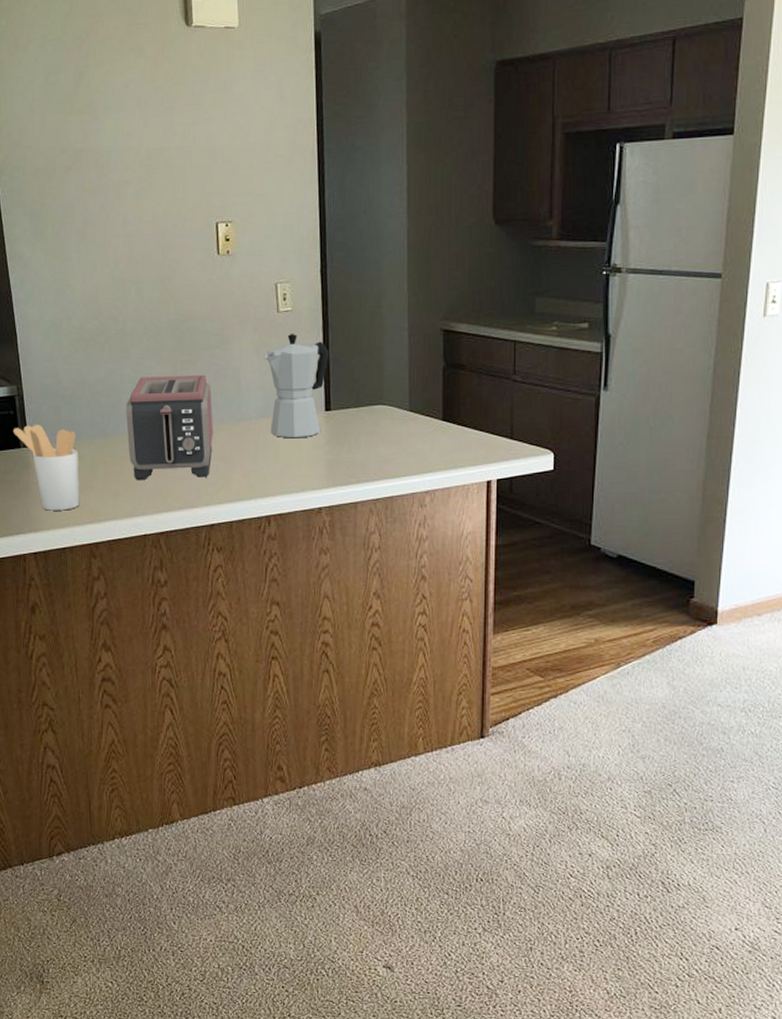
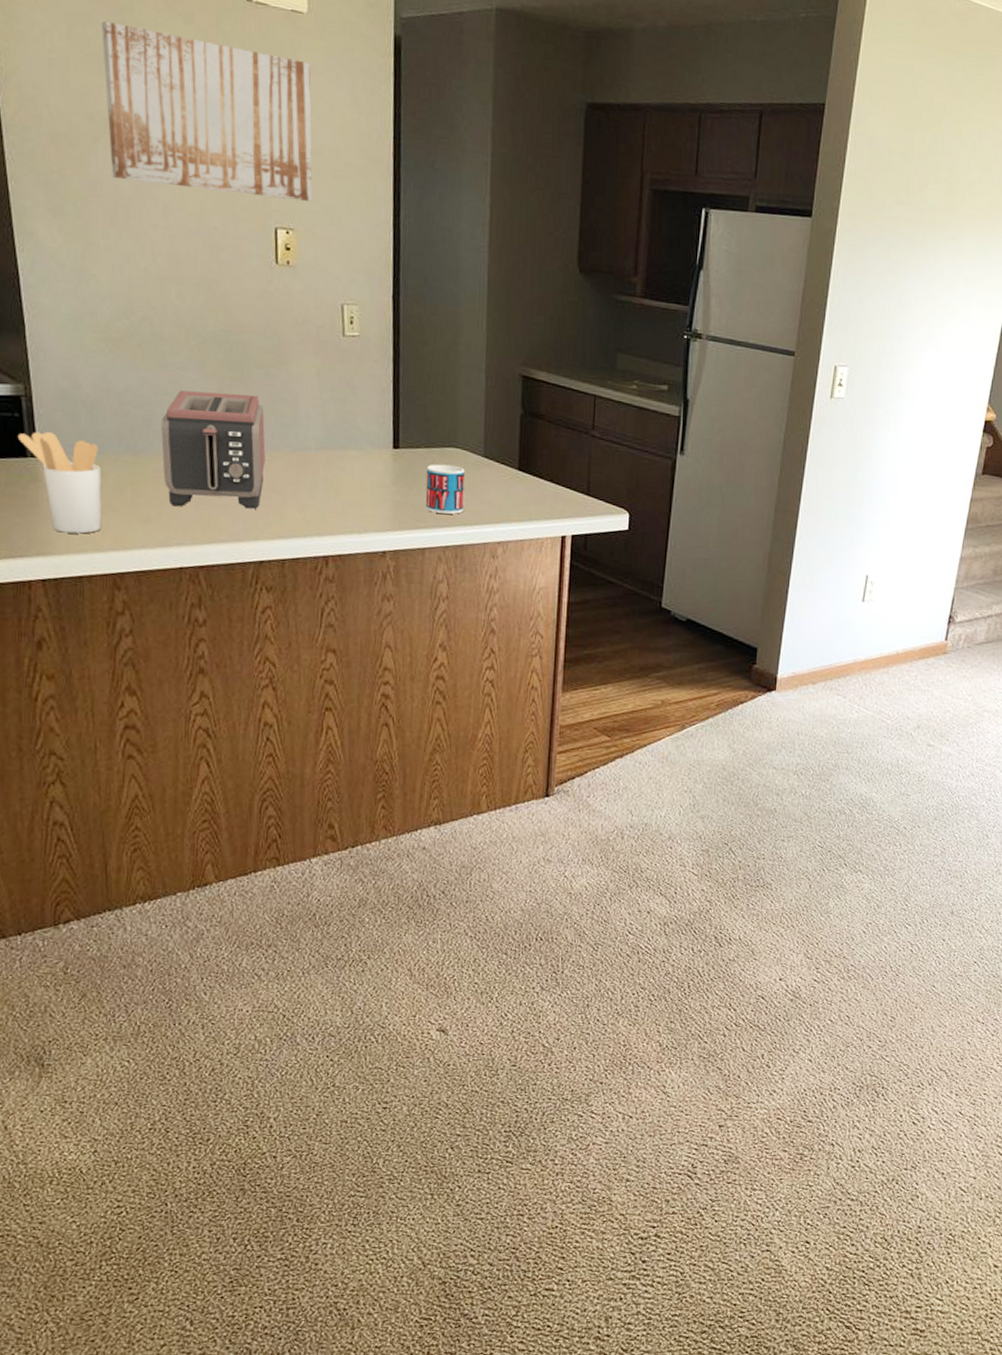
wall art: none [70,66,248,200] -> present [101,21,313,202]
moka pot: present [264,333,330,439] -> none [326,360,400,476]
mug: none [356,421,392,468] -> present [425,464,465,514]

